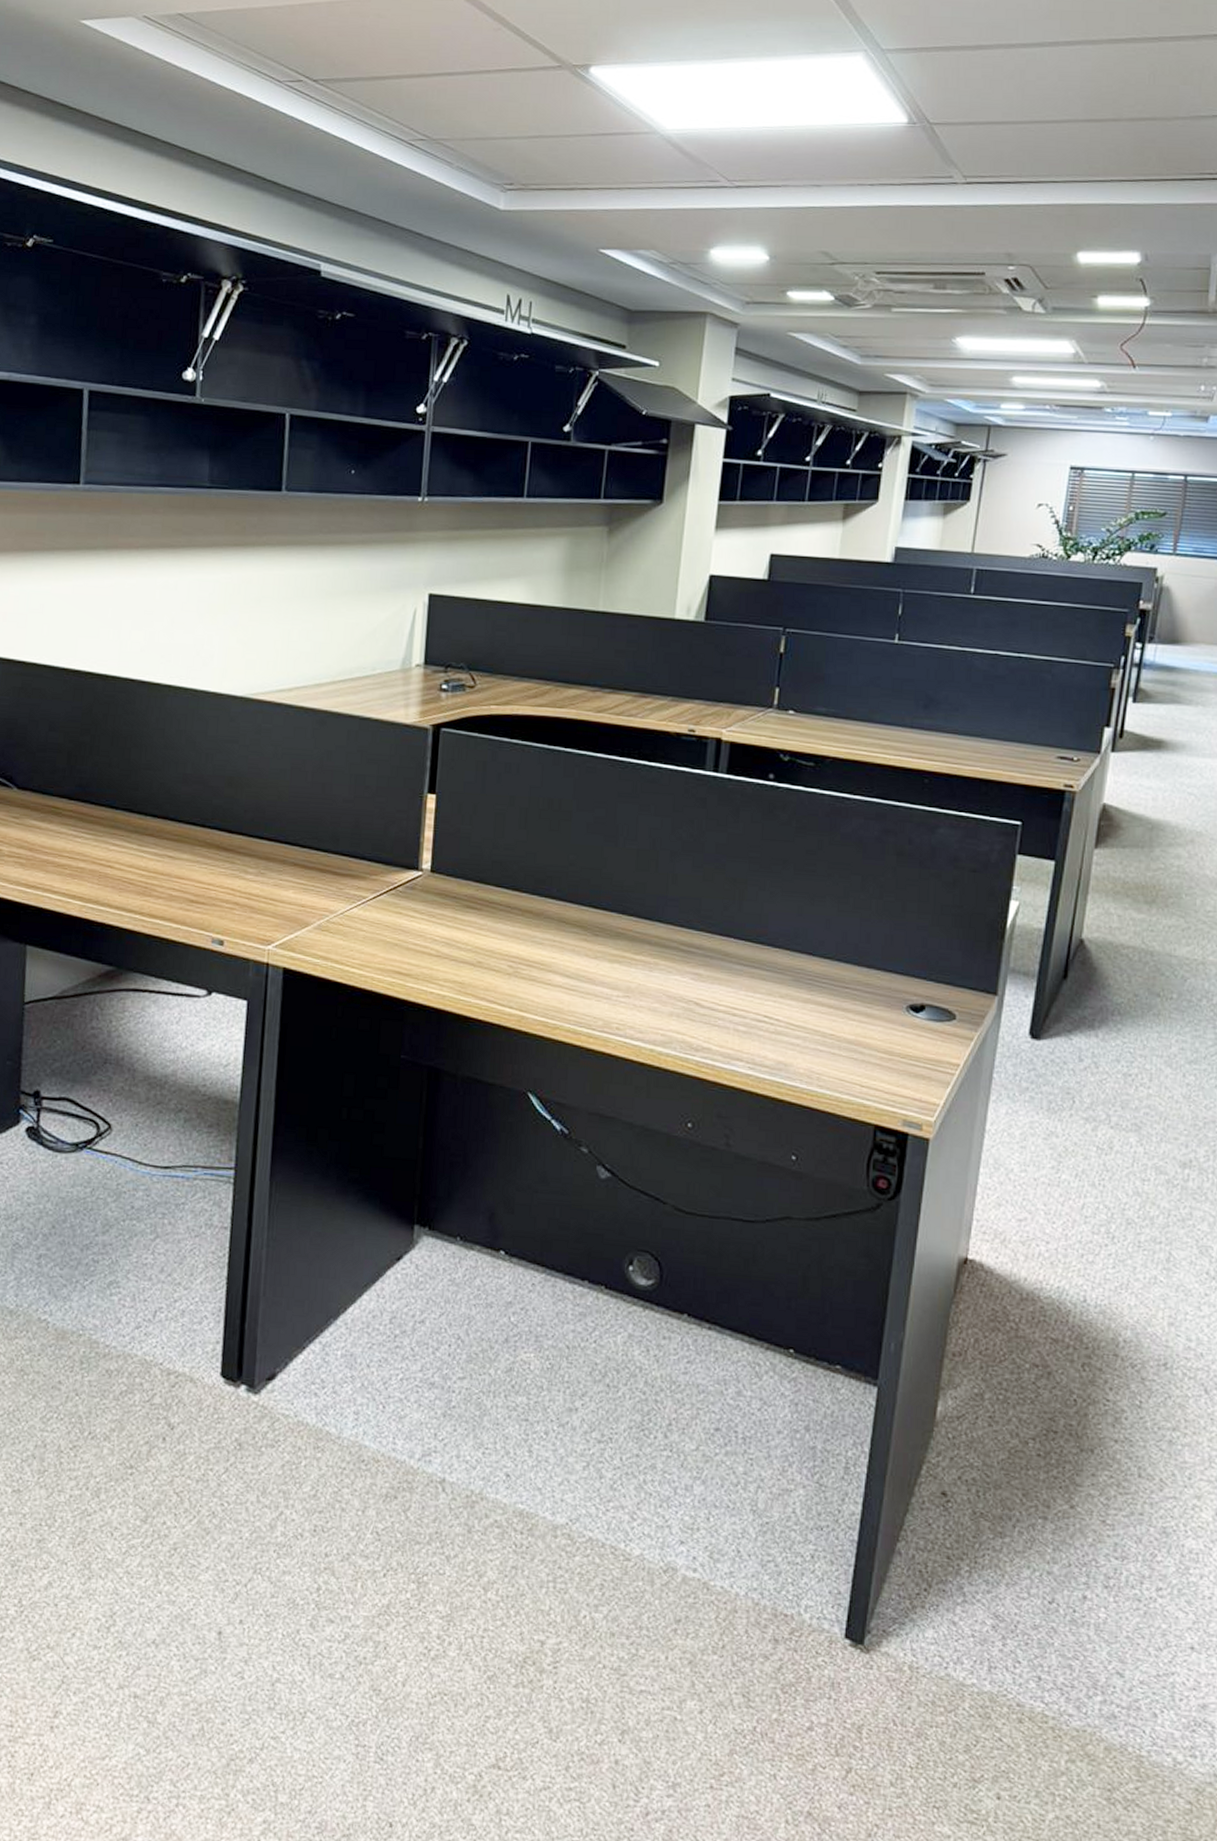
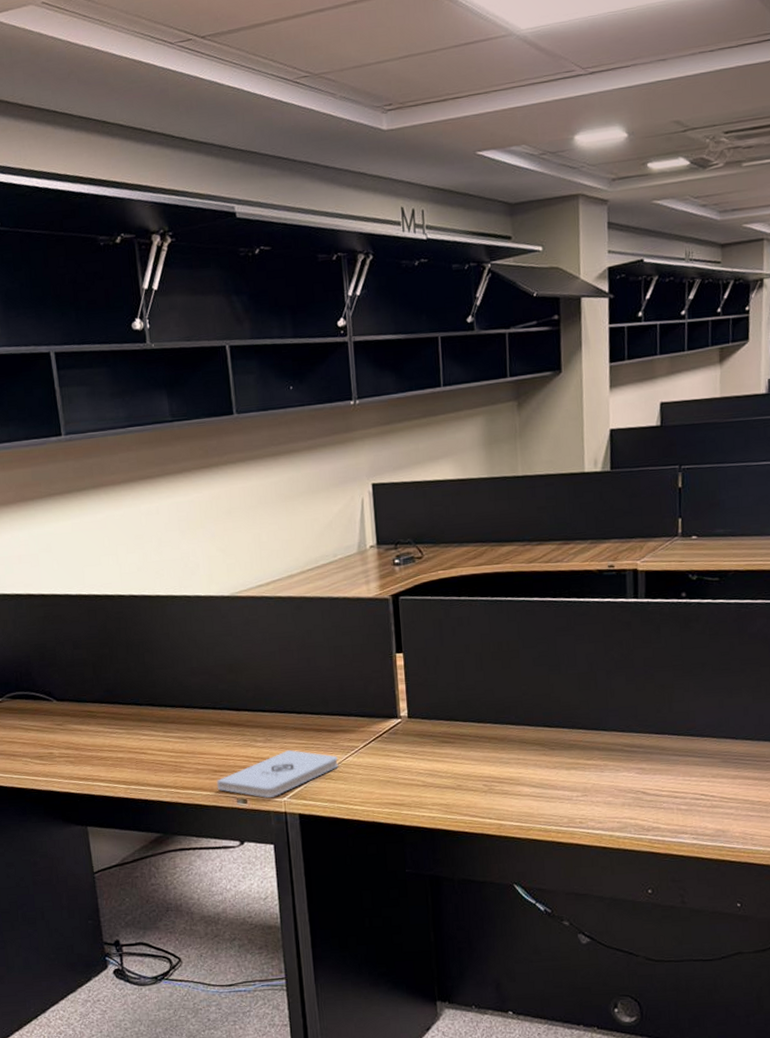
notepad: none [190,888,340,943] -> present [216,749,338,798]

